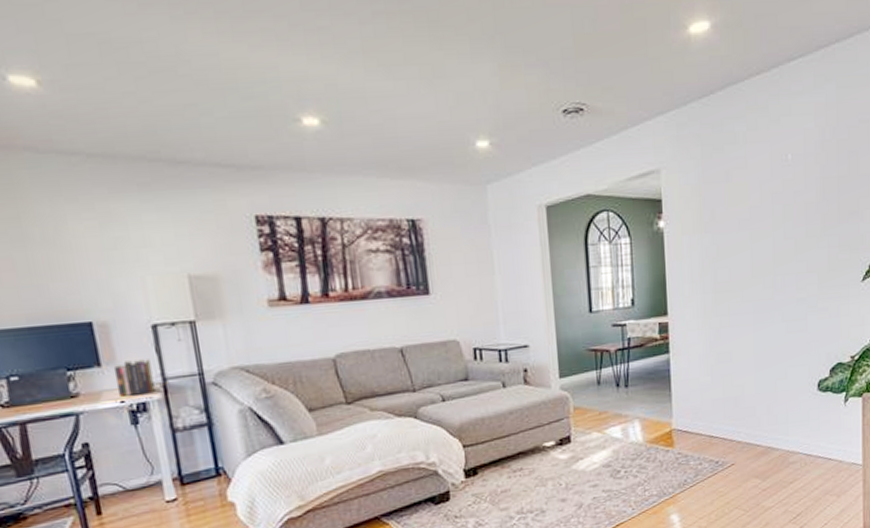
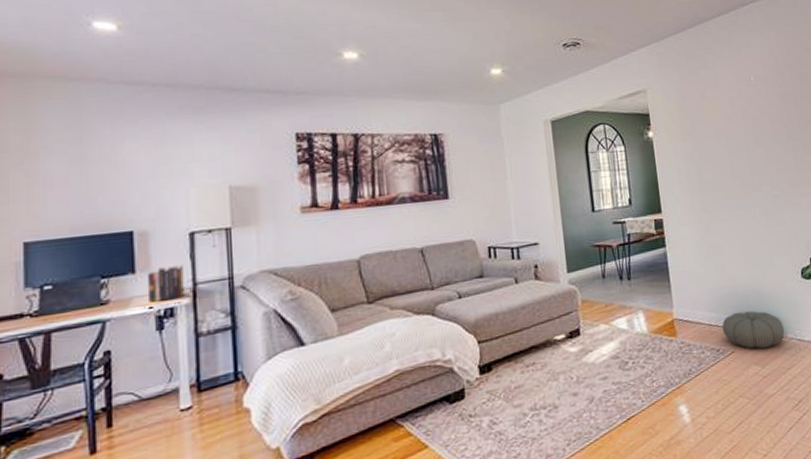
pouf: none [724,423,791,462] -> present [722,311,785,349]

